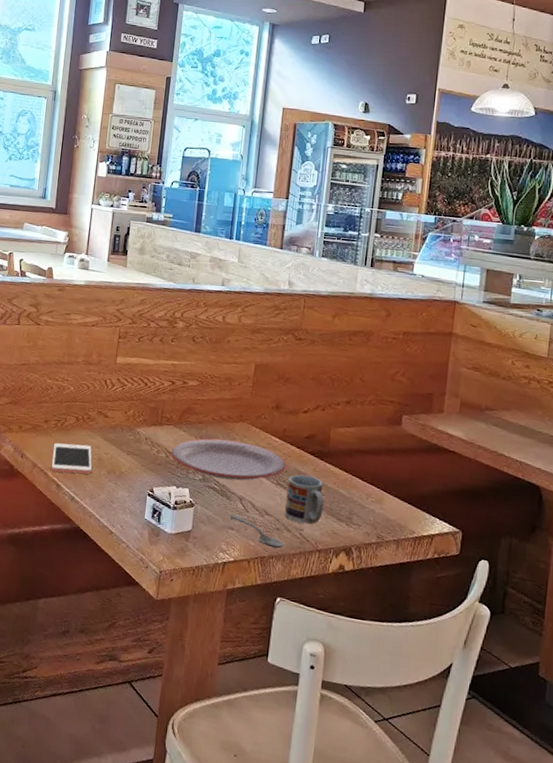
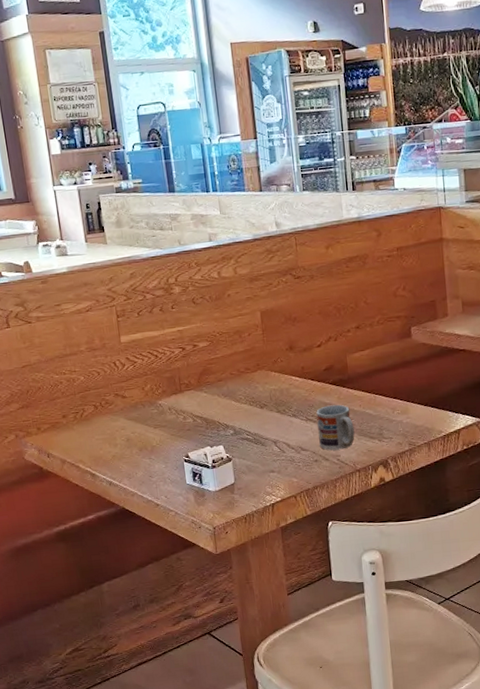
cell phone: present [51,442,92,474] -> none [78,429,124,463]
plate: present [171,438,286,481] -> none [197,388,312,429]
spoon: present [230,513,284,549] -> none [268,457,325,479]

